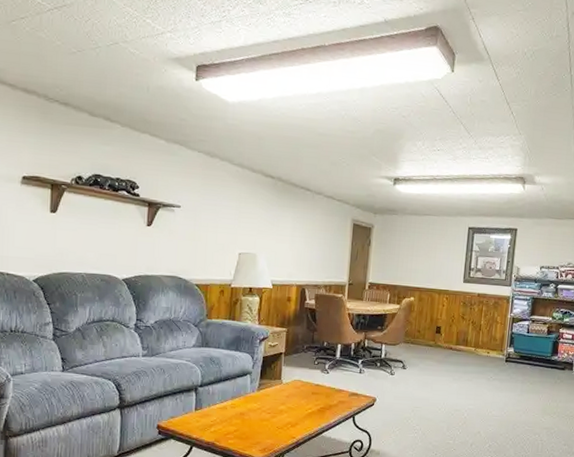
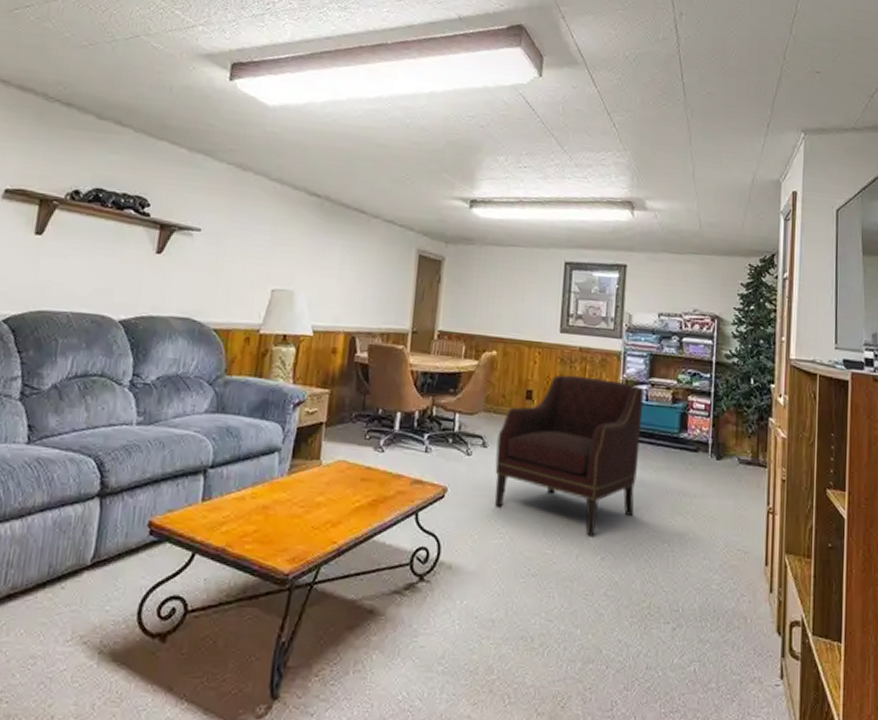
armchair: none [411,314,526,431] -> present [495,375,644,536]

